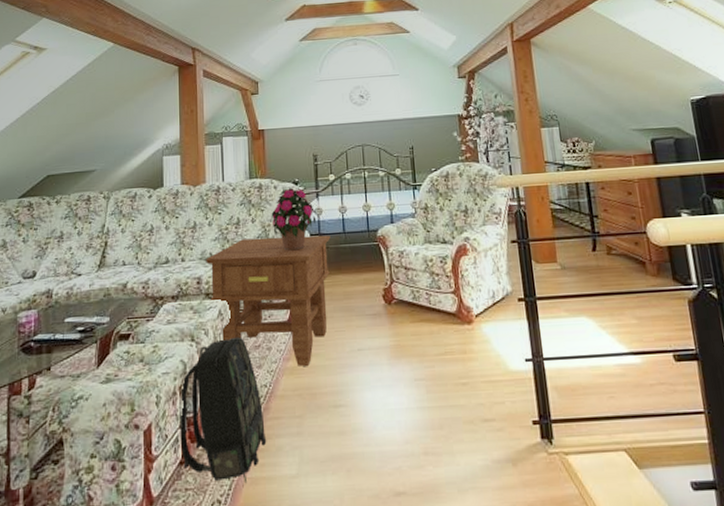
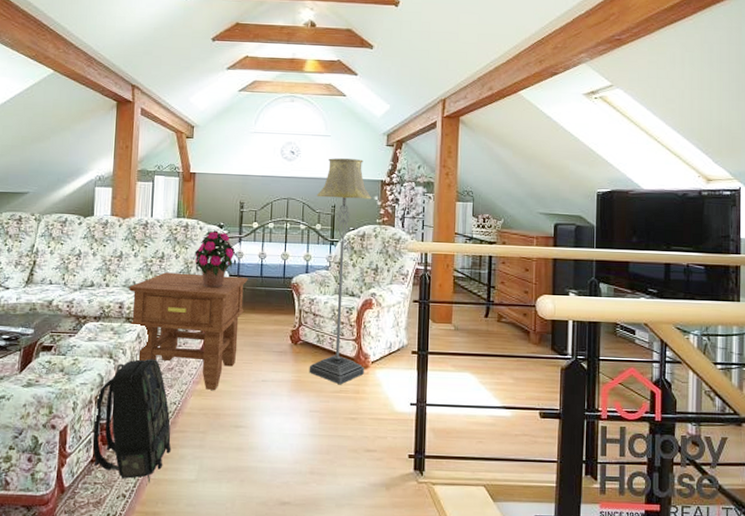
floor lamp: none [392,95,469,346] -> present [309,158,372,385]

